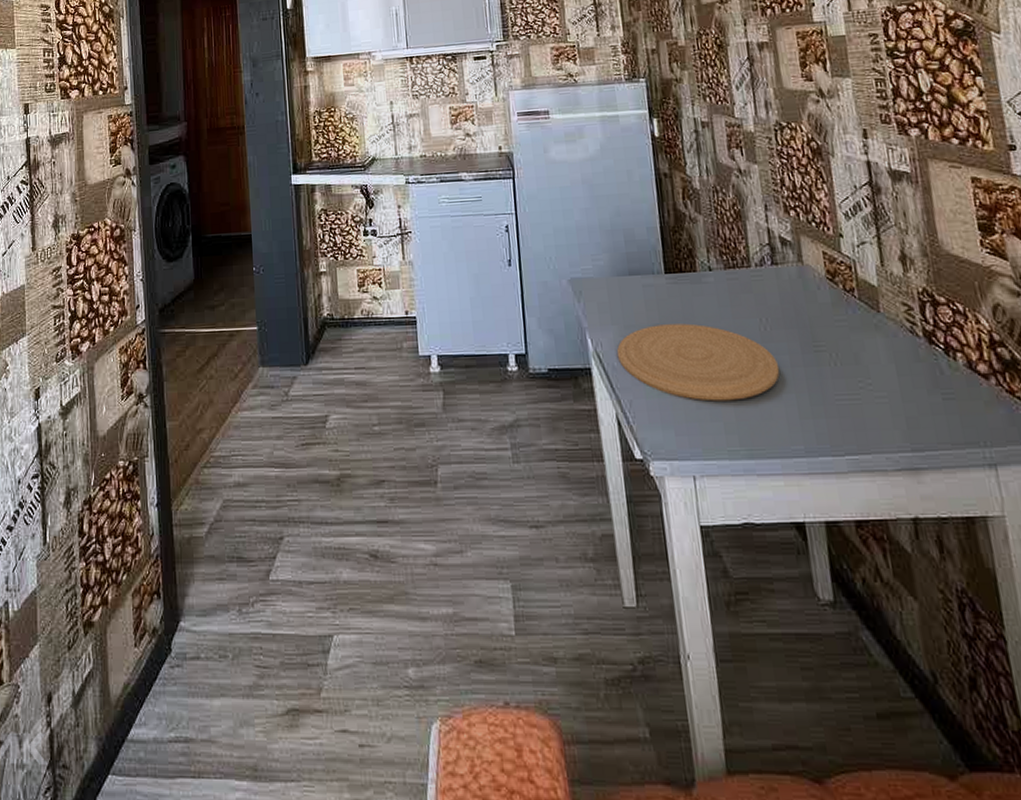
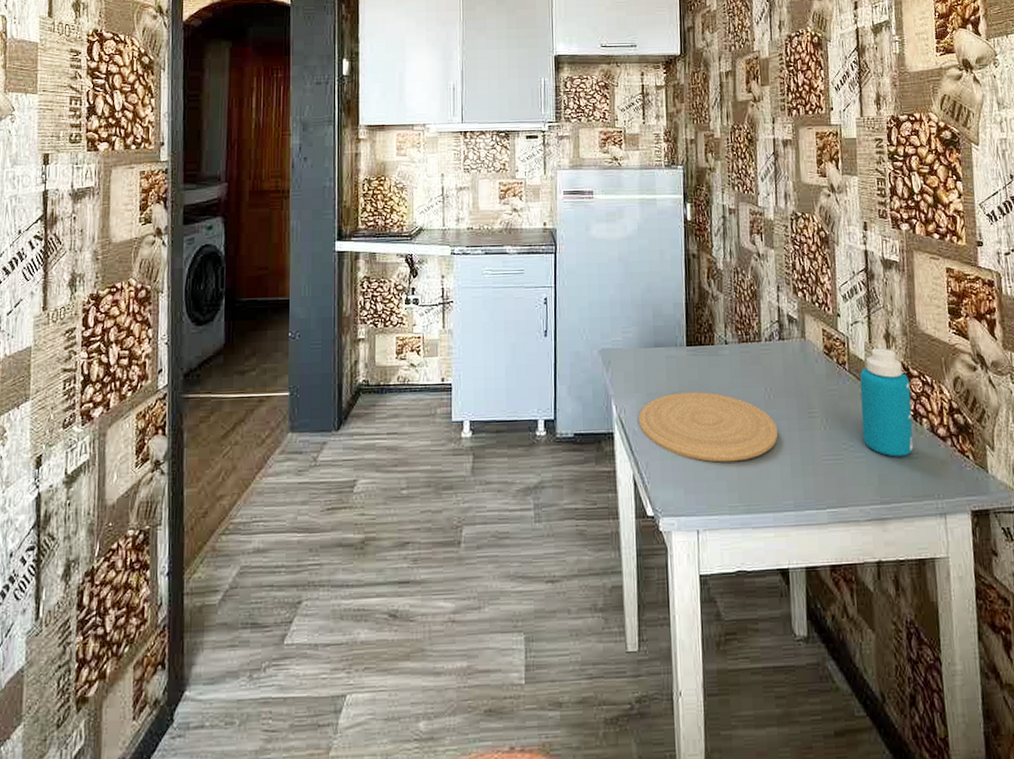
bottle: none [873,271,948,397] -> present [859,348,914,457]

